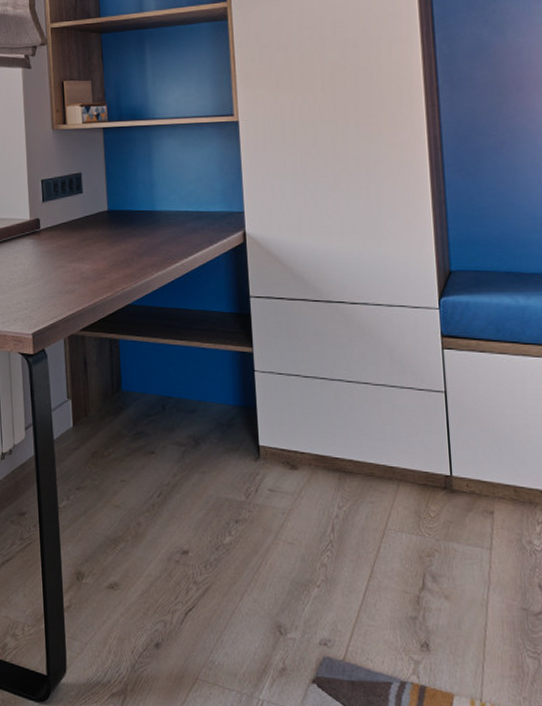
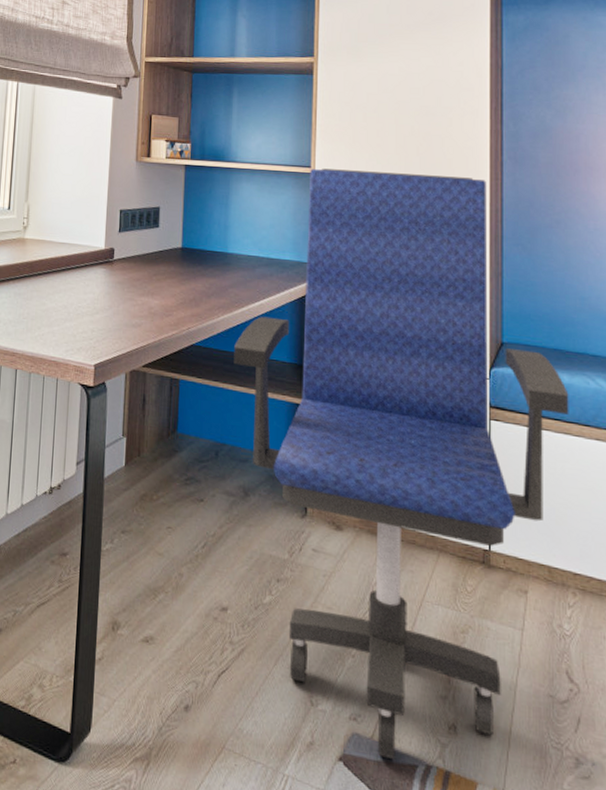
office chair: none [171,107,527,680] -> present [234,168,569,761]

